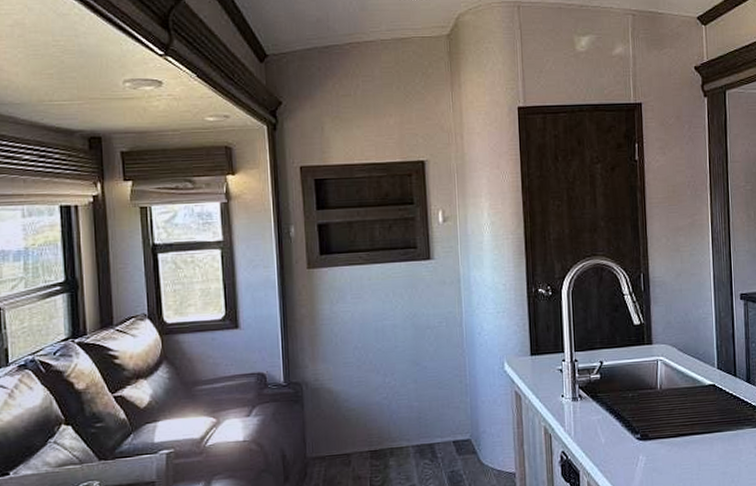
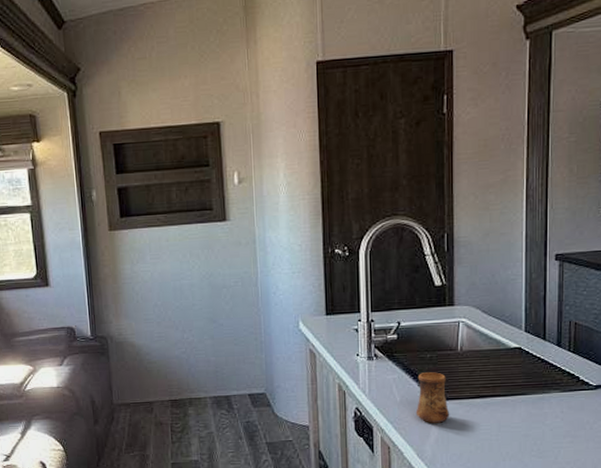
cup: none [620,411,653,465] -> present [416,372,450,423]

